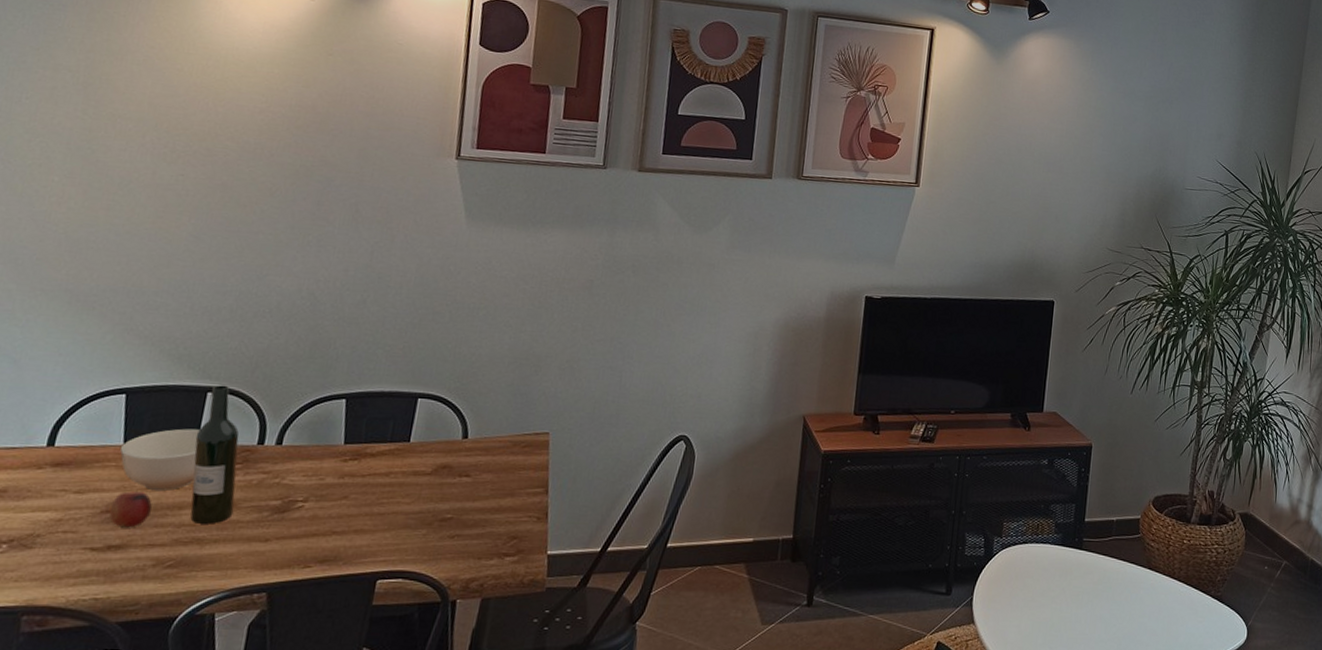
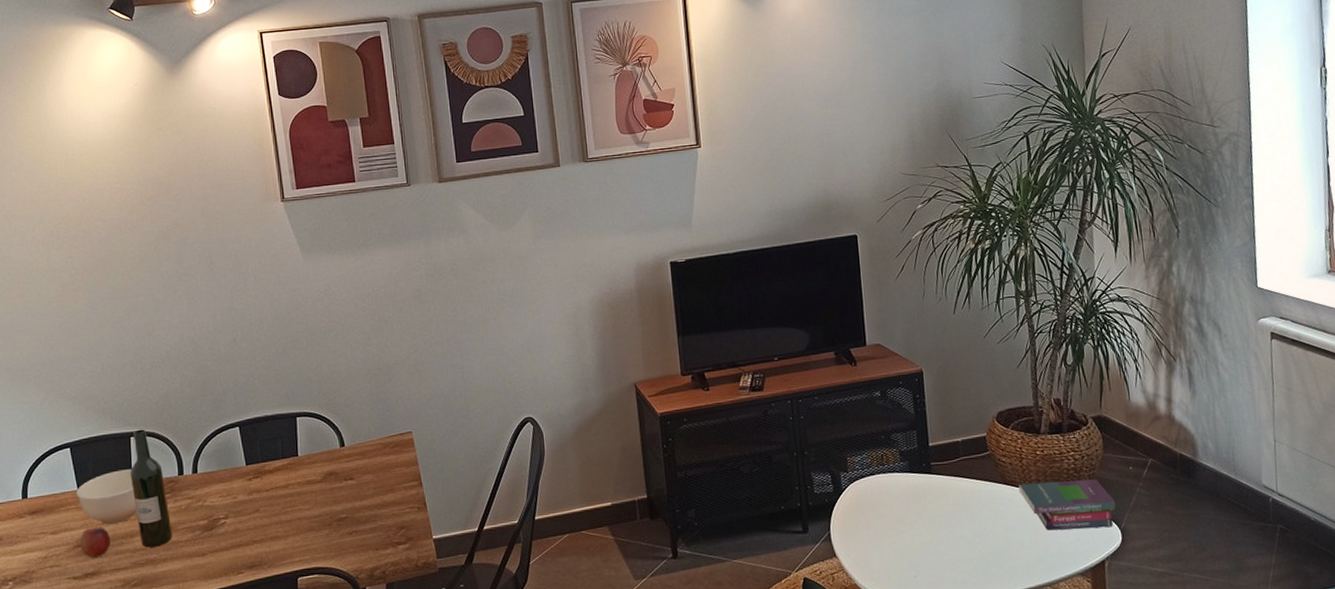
books: none [1161,570,1247,624] -> present [1018,479,1116,531]

